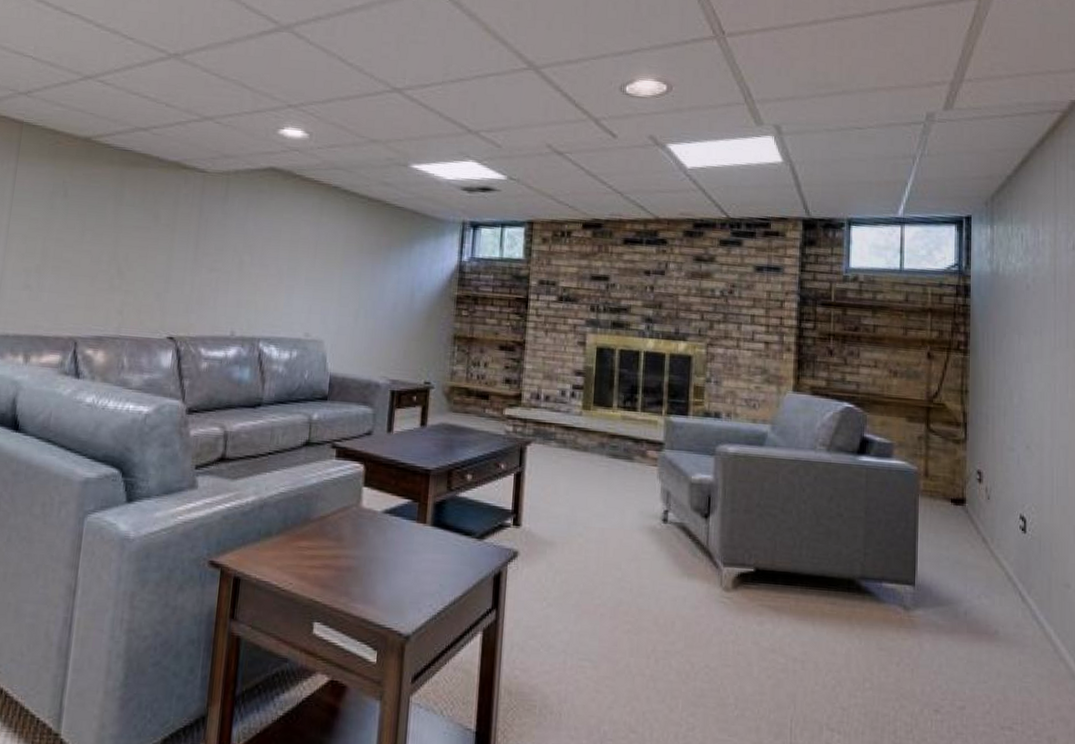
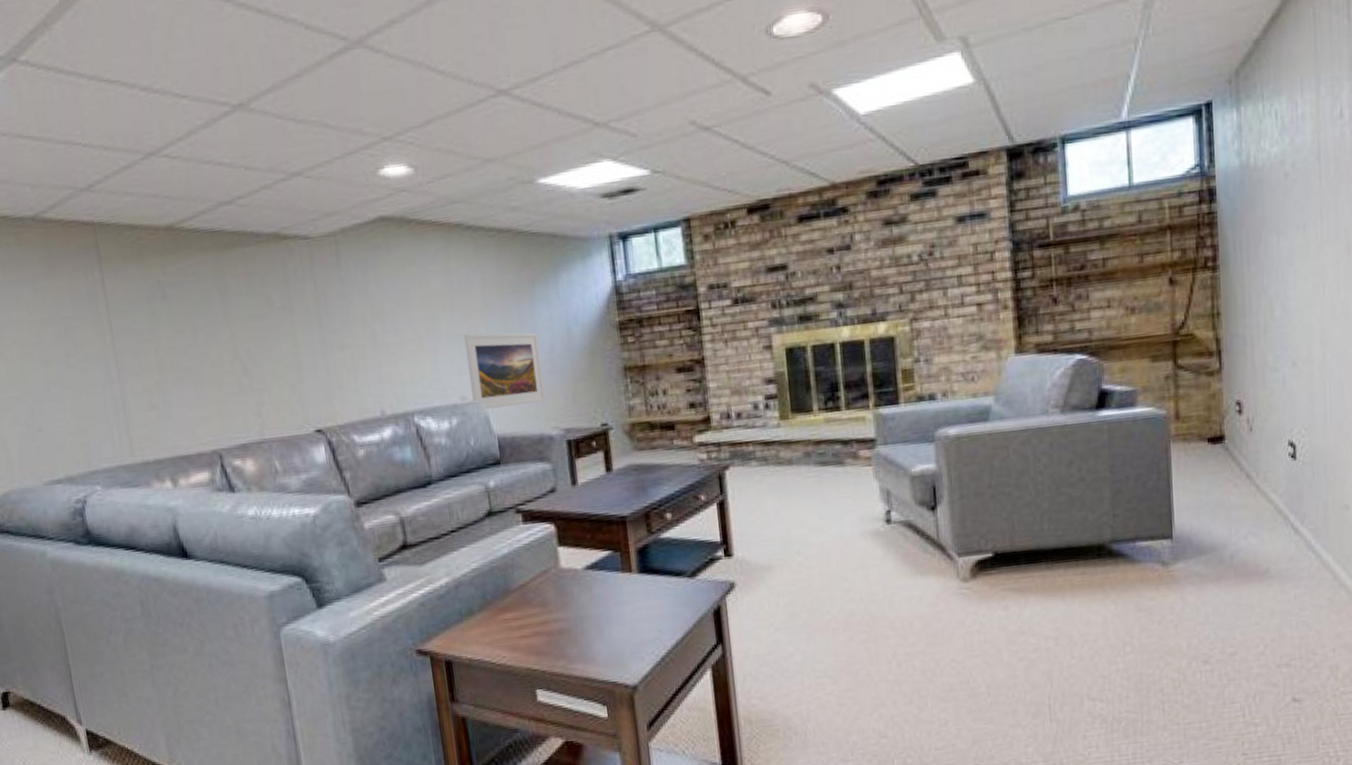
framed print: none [315,279,384,352] -> present [464,333,546,409]

